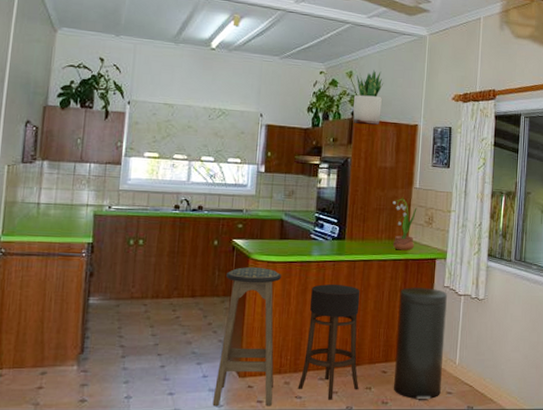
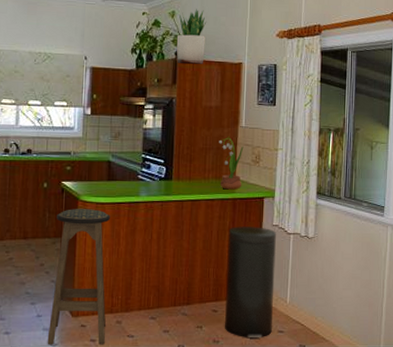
bar stool: present [297,284,360,400] -> none [129,225,190,339]

